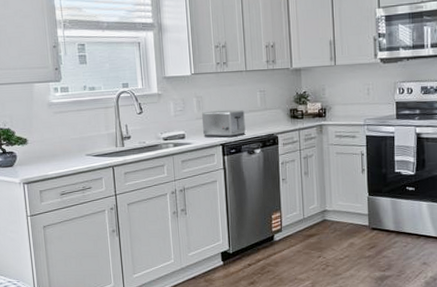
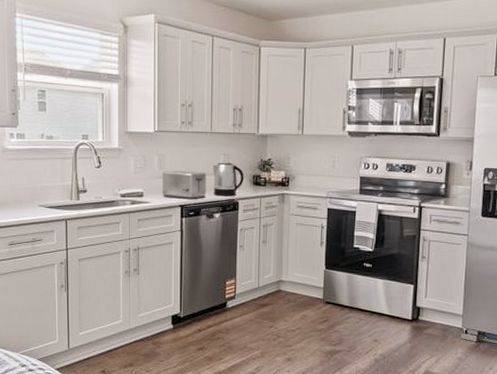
kettle: none [250,98,281,132] -> present [212,162,244,197]

